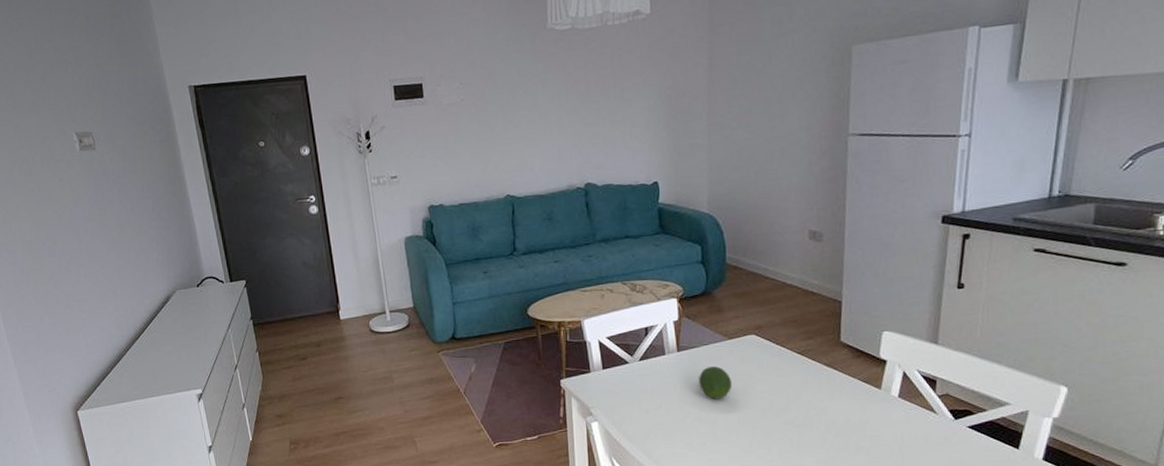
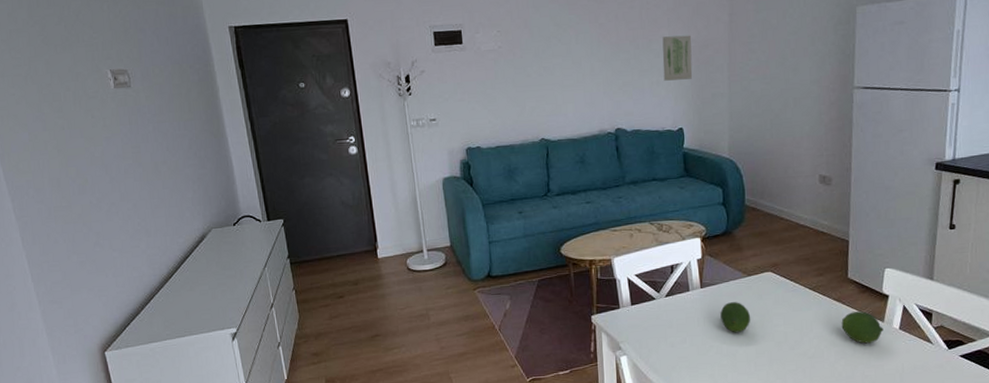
wall art: none [635,82,669,132] -> present [662,35,693,81]
fruit: none [832,377,881,412] -> present [841,311,884,344]

